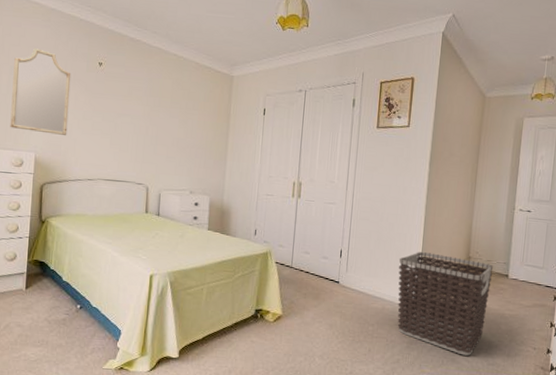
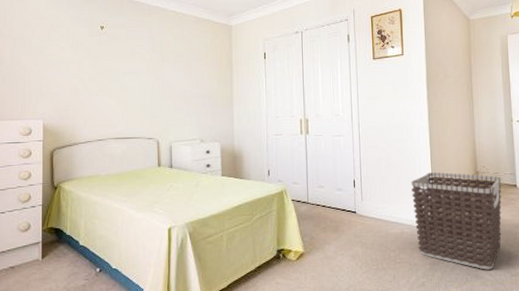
home mirror: present [10,48,71,136] -> none [16,19,74,101]

